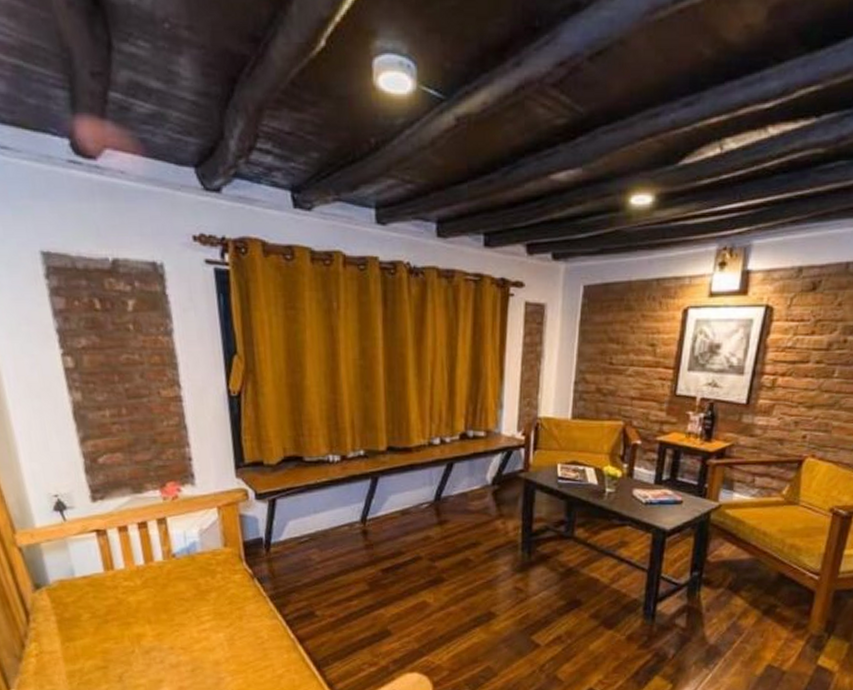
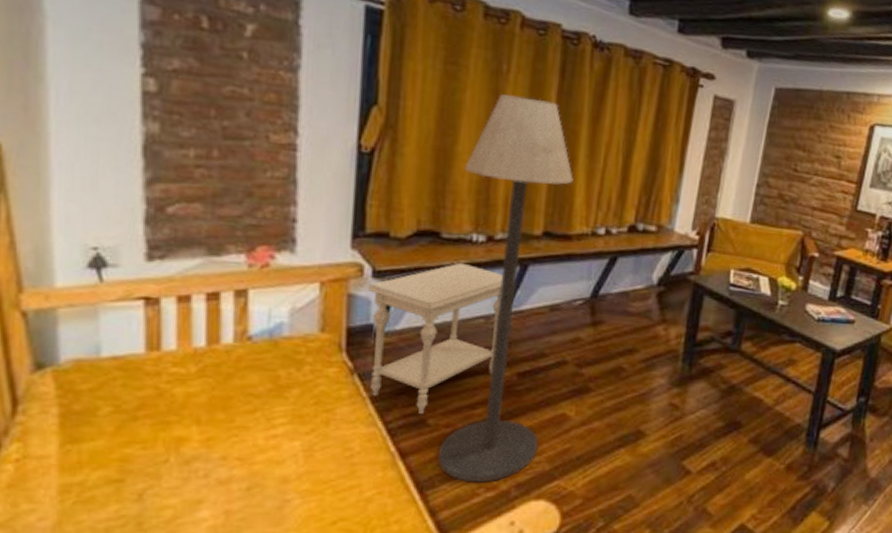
side table: none [253,480,362,607] -> present [367,262,503,414]
floor lamp: none [314,328,407,660] -> present [437,94,574,483]

